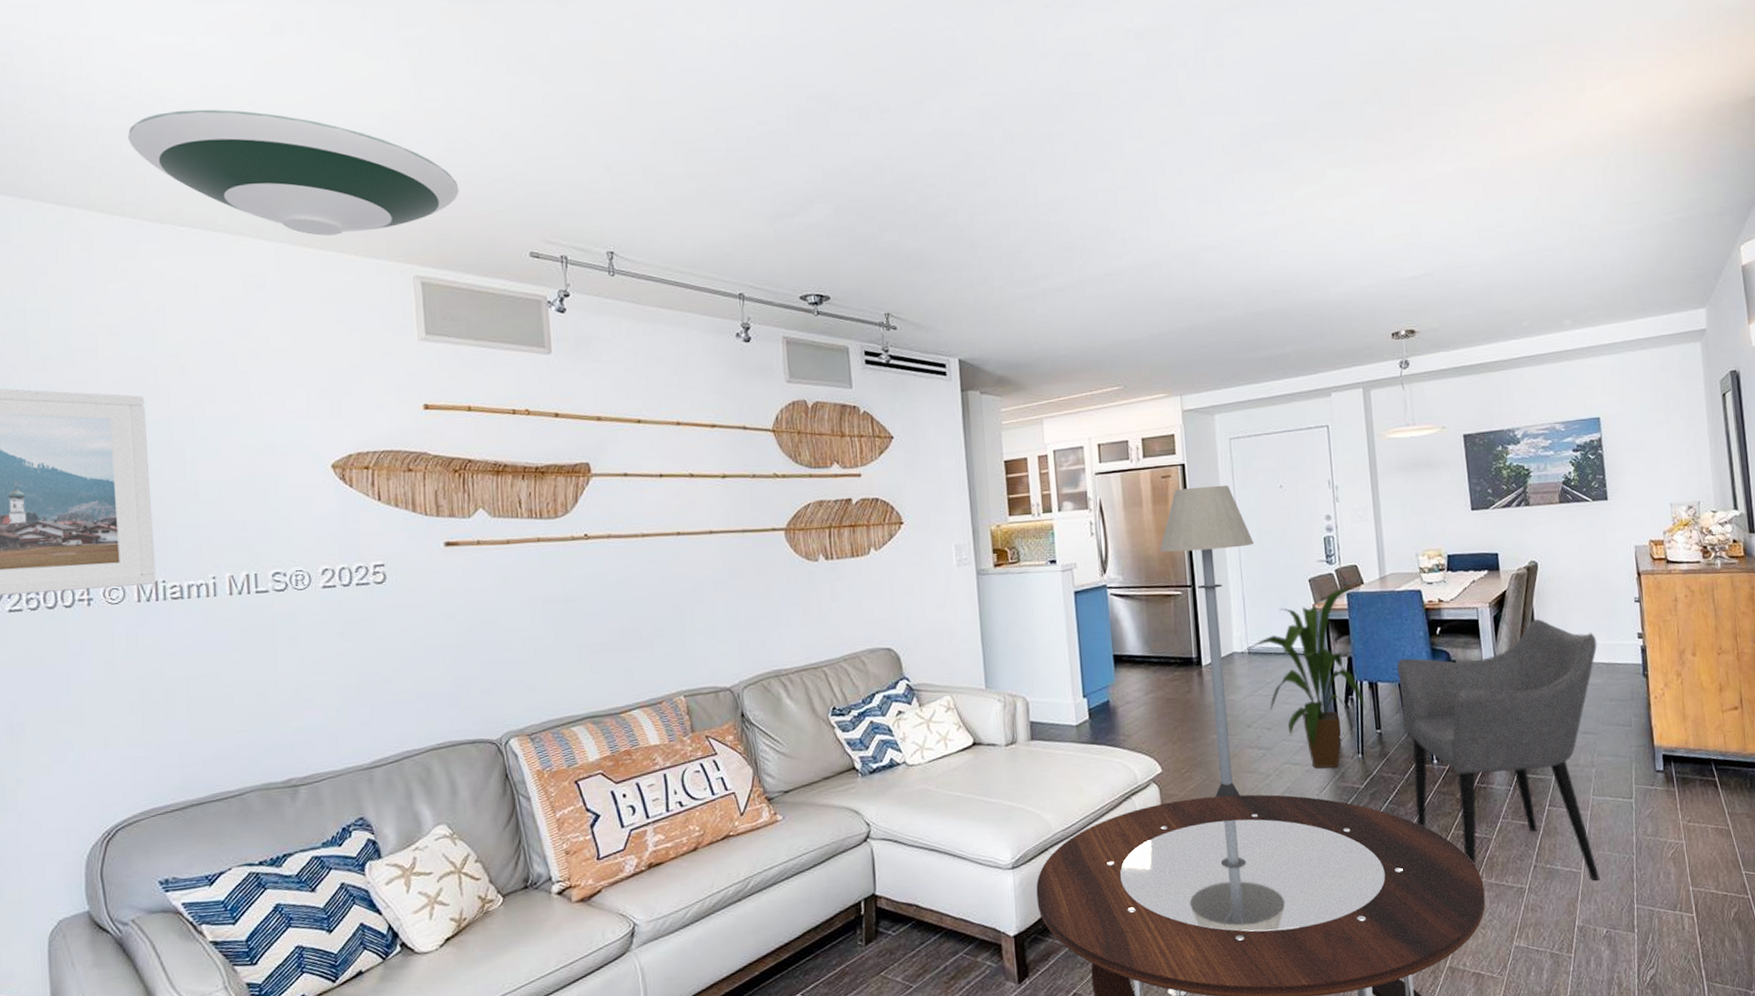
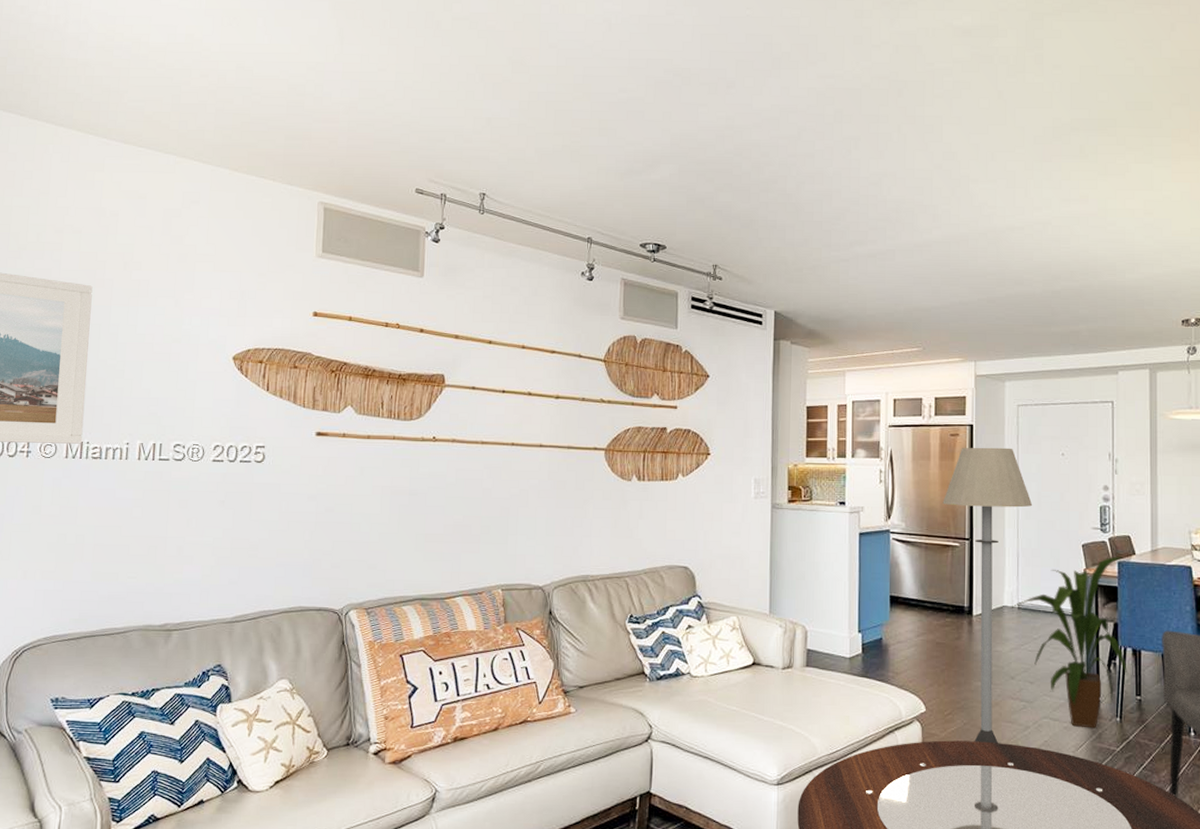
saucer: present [128,109,459,236] -> none [108,52,364,163]

